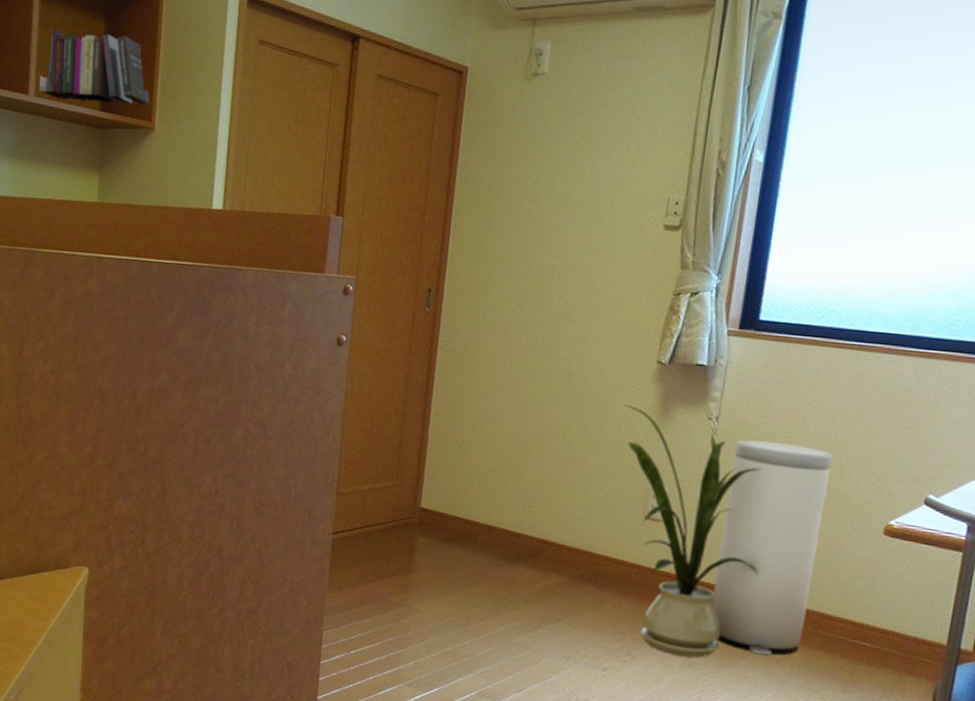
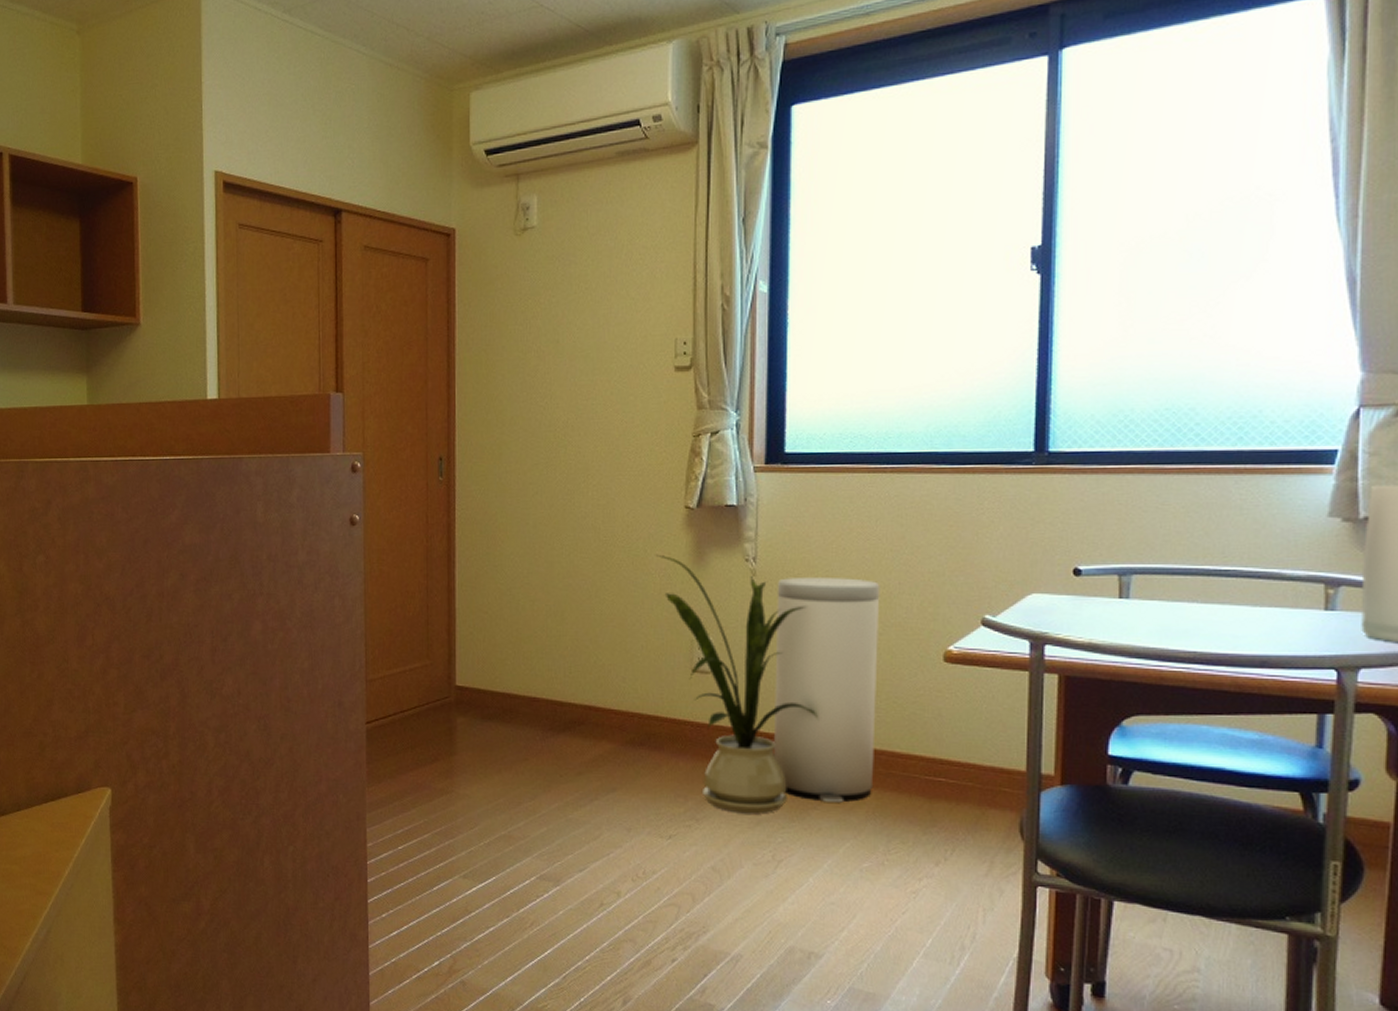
books: present [38,30,150,106] -> none [16,233,133,305]

